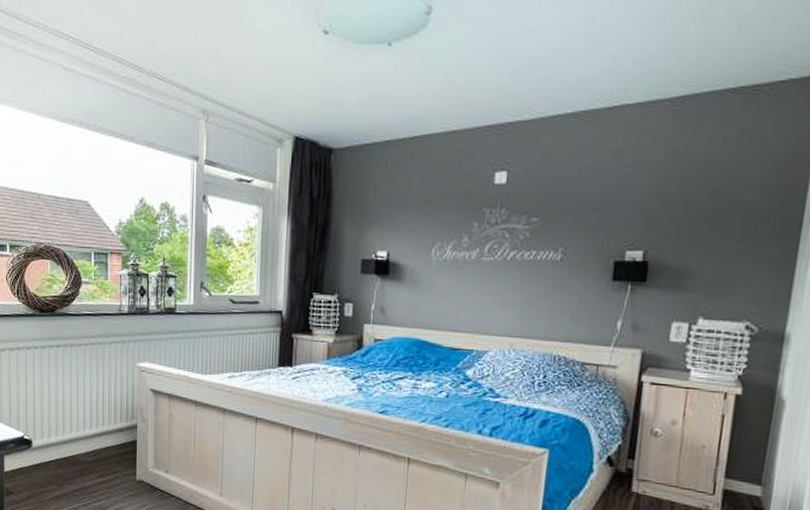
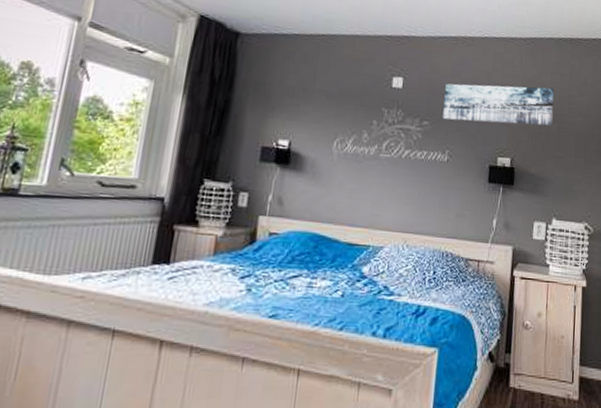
wall art: none [555,158,712,214] -> present [442,83,555,126]

